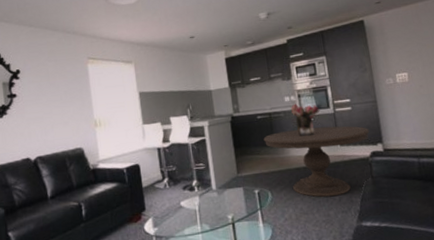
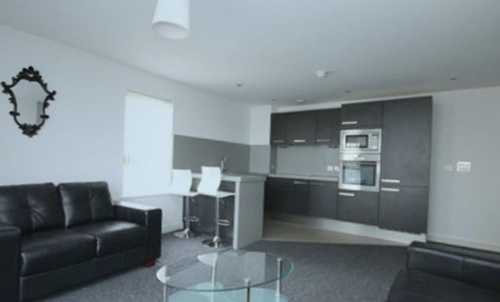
dining table: present [263,126,370,197] -> none [296,202,415,281]
bouquet: present [290,103,320,137] -> none [331,175,364,212]

